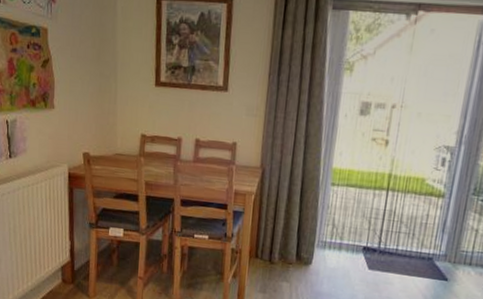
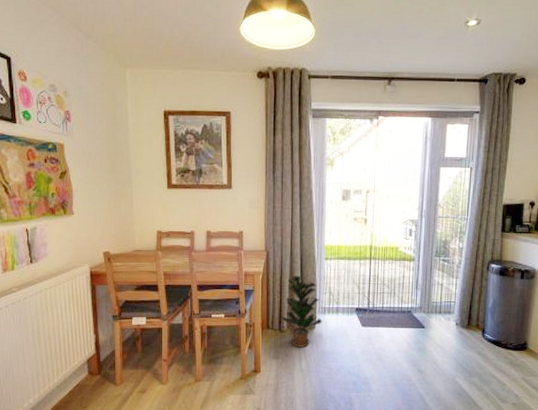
potted plant: none [270,200,322,285] -> present [279,276,323,348]

